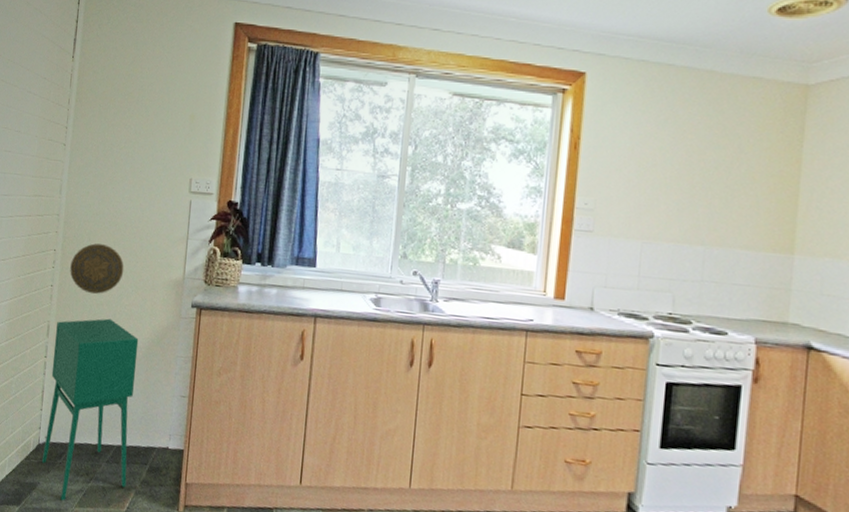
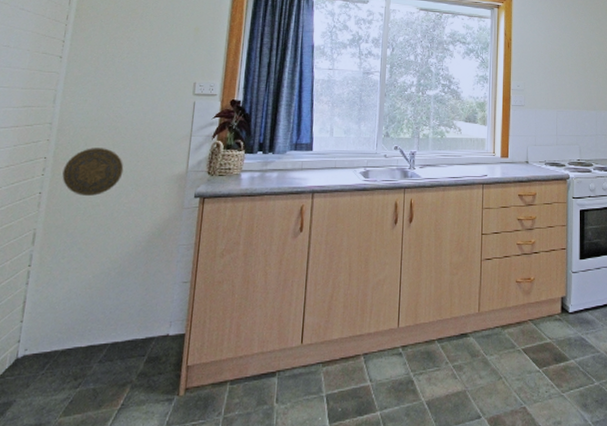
storage cabinet: present [41,318,139,501] -> none [19,218,138,414]

